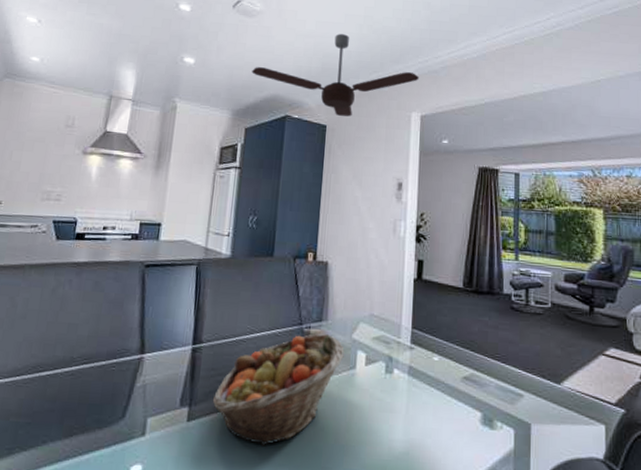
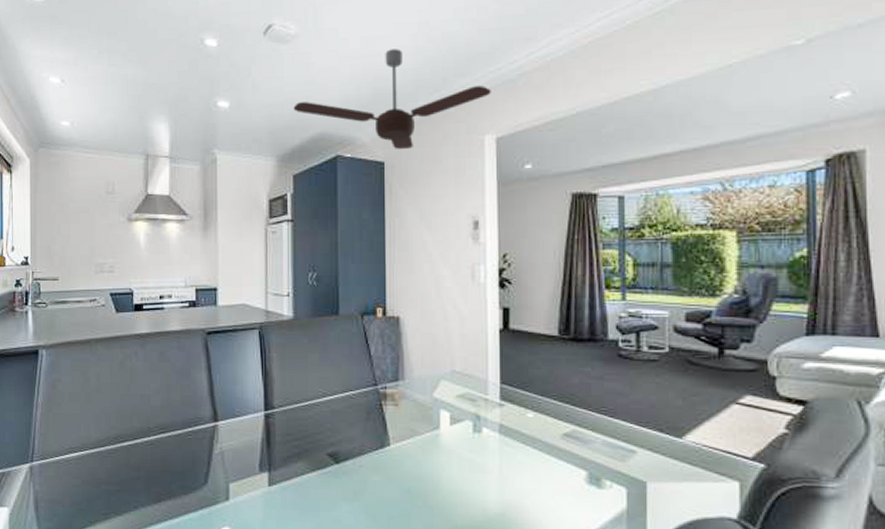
fruit basket: present [212,333,344,446] -> none [291,394,426,509]

